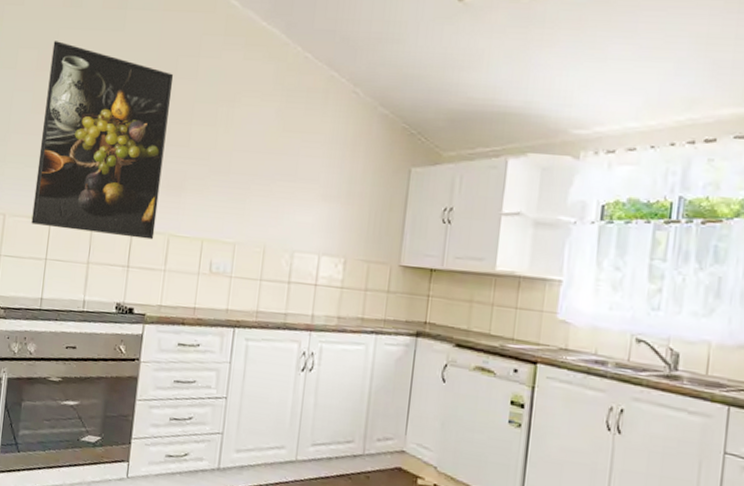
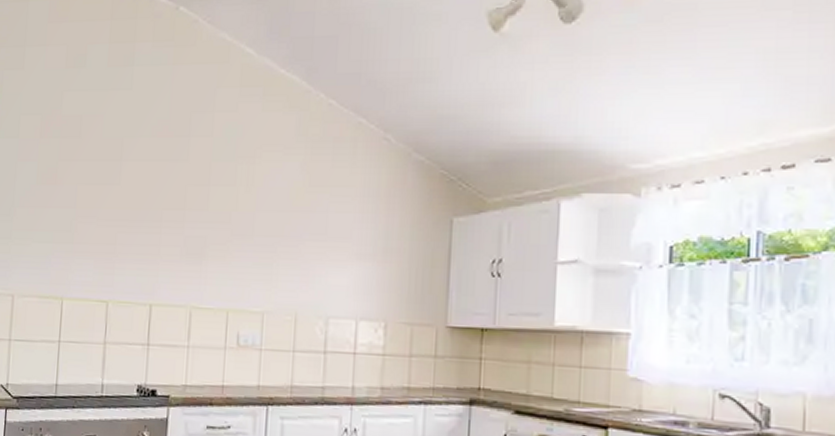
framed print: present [31,41,174,240] -> none [42,105,188,314]

